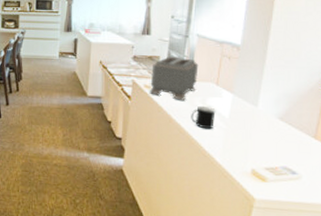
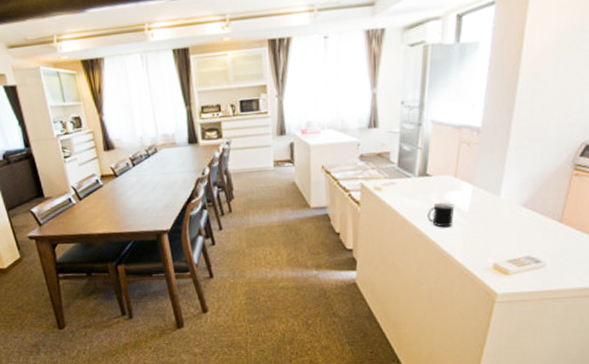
toaster: present [149,56,199,101] -> none [380,150,435,200]

